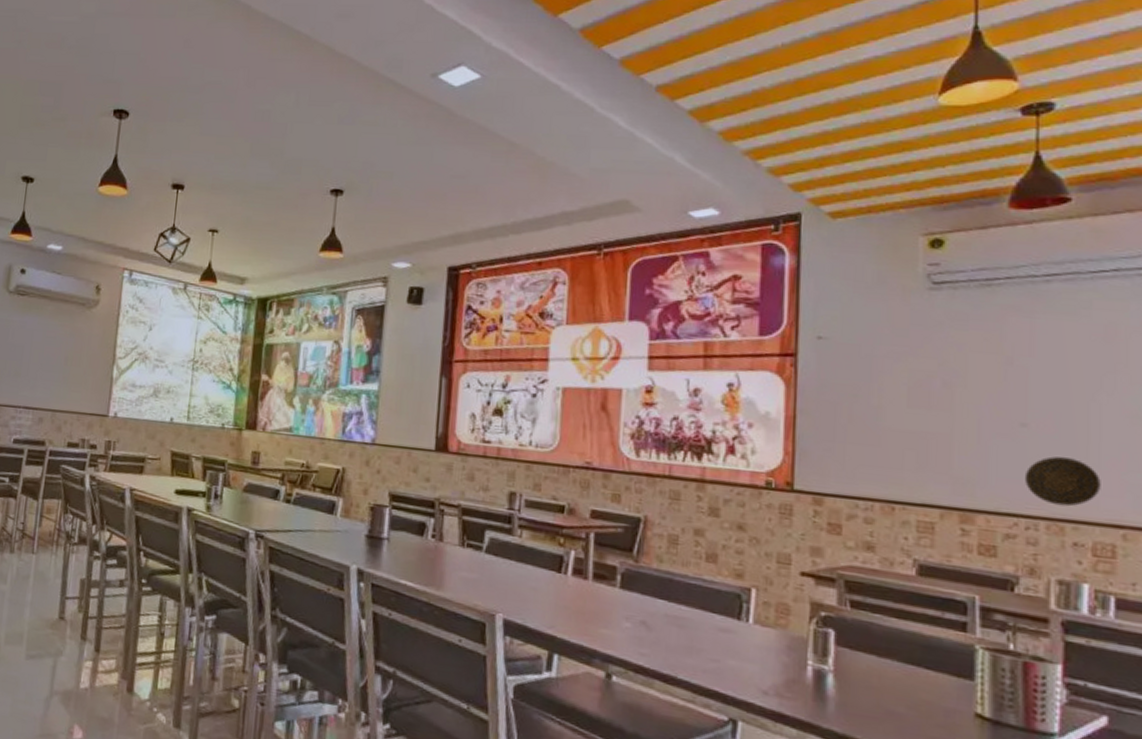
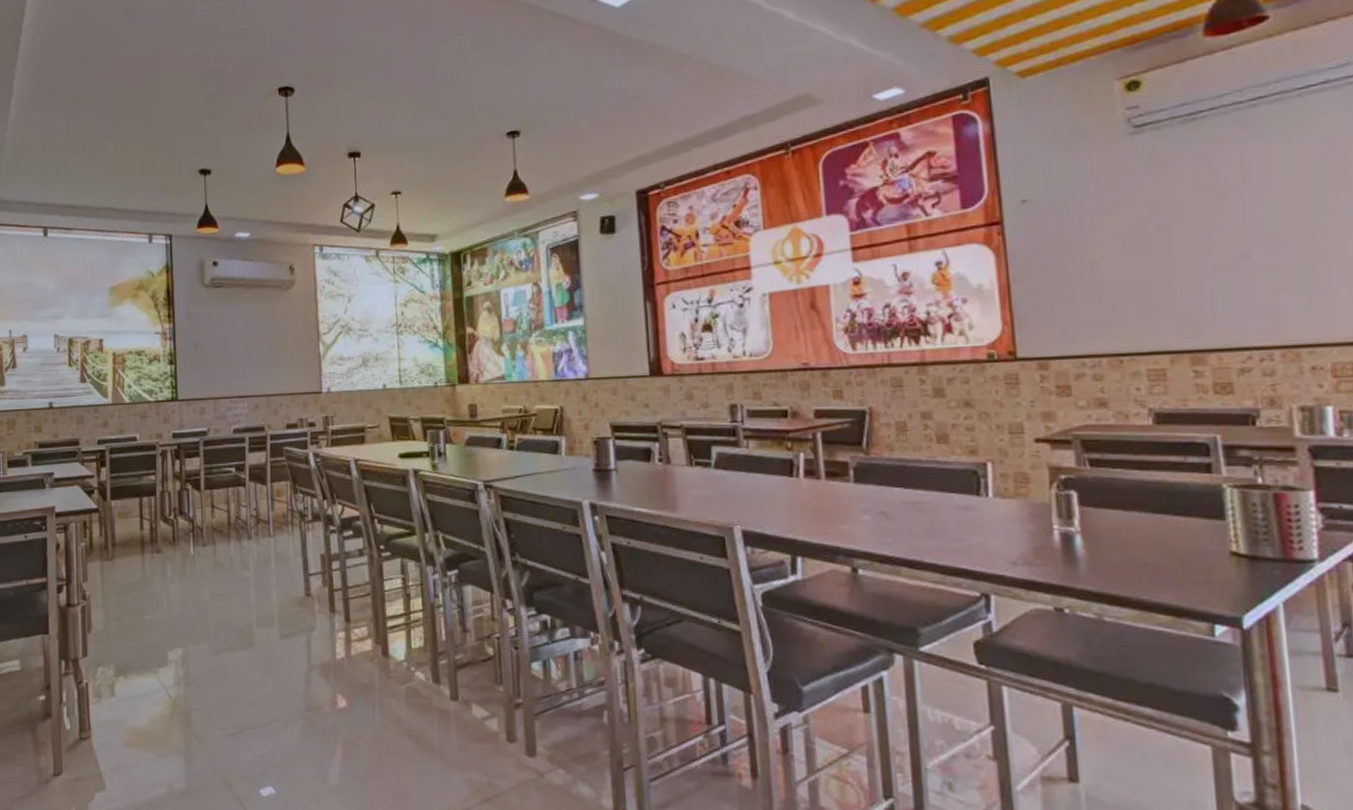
decorative plate: present [1024,456,1101,507] -> none [1252,282,1334,332]

